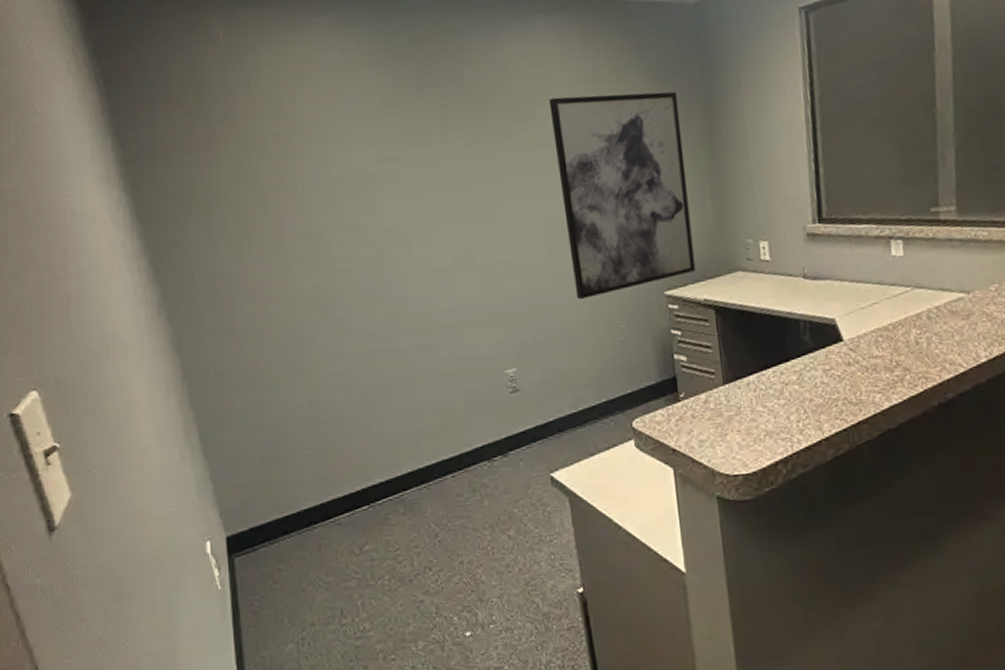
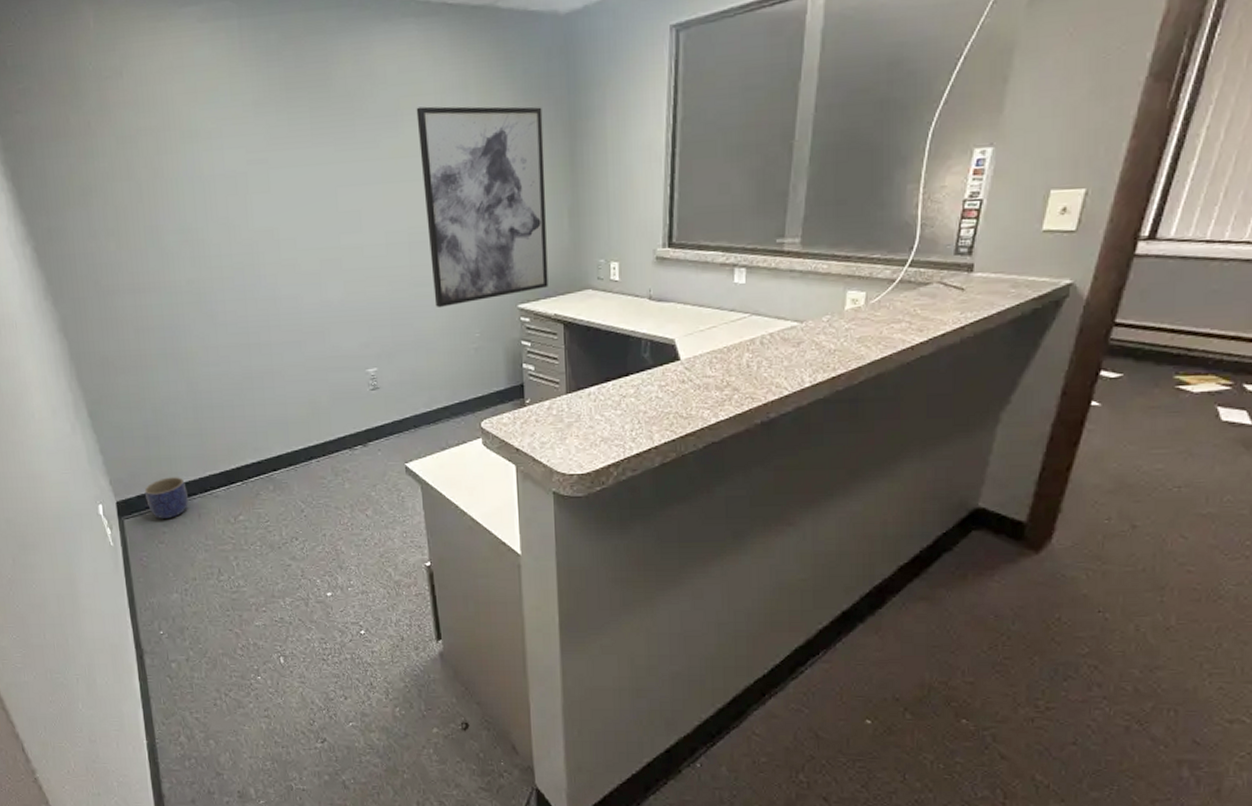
planter: none [258,504,308,554] -> present [144,477,188,518]

